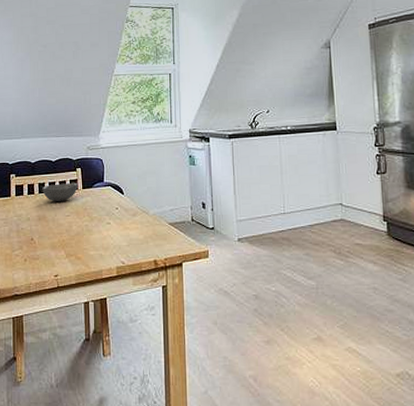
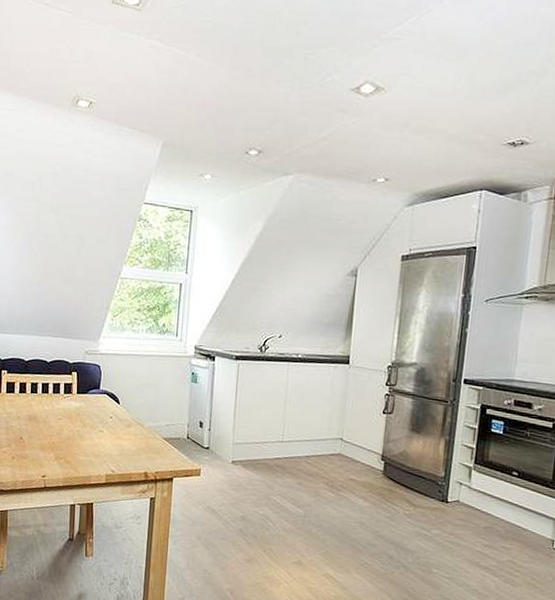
bowl: present [42,182,78,201] -> none [34,385,72,404]

